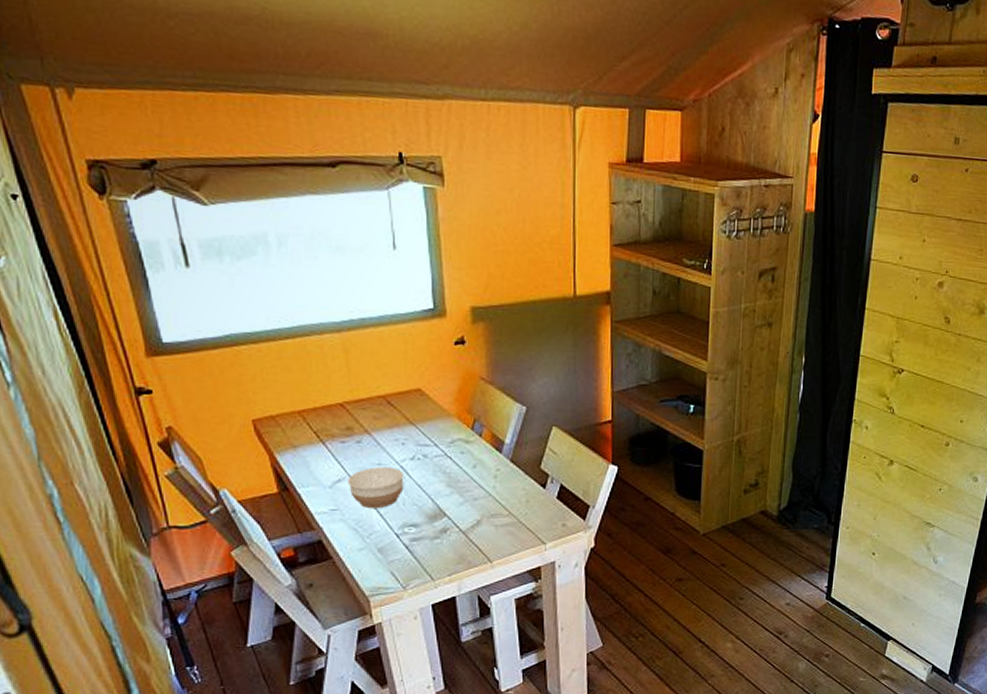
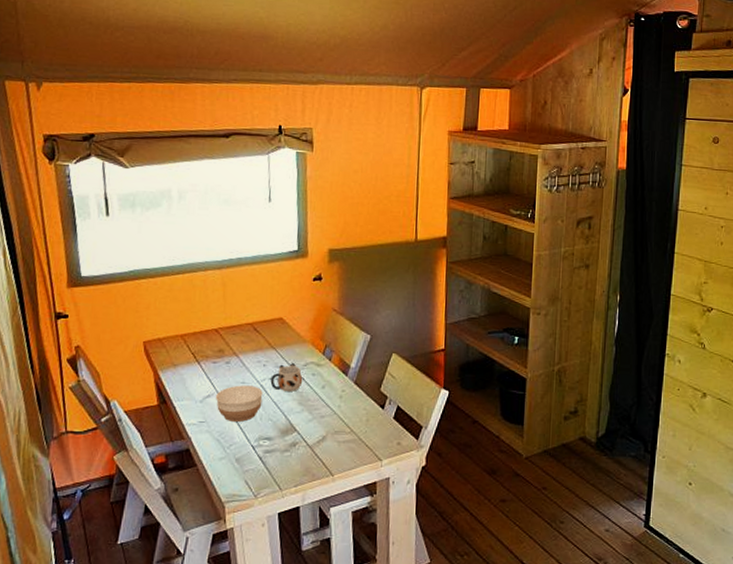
mug: none [412,440,450,472] -> present [270,363,303,391]

